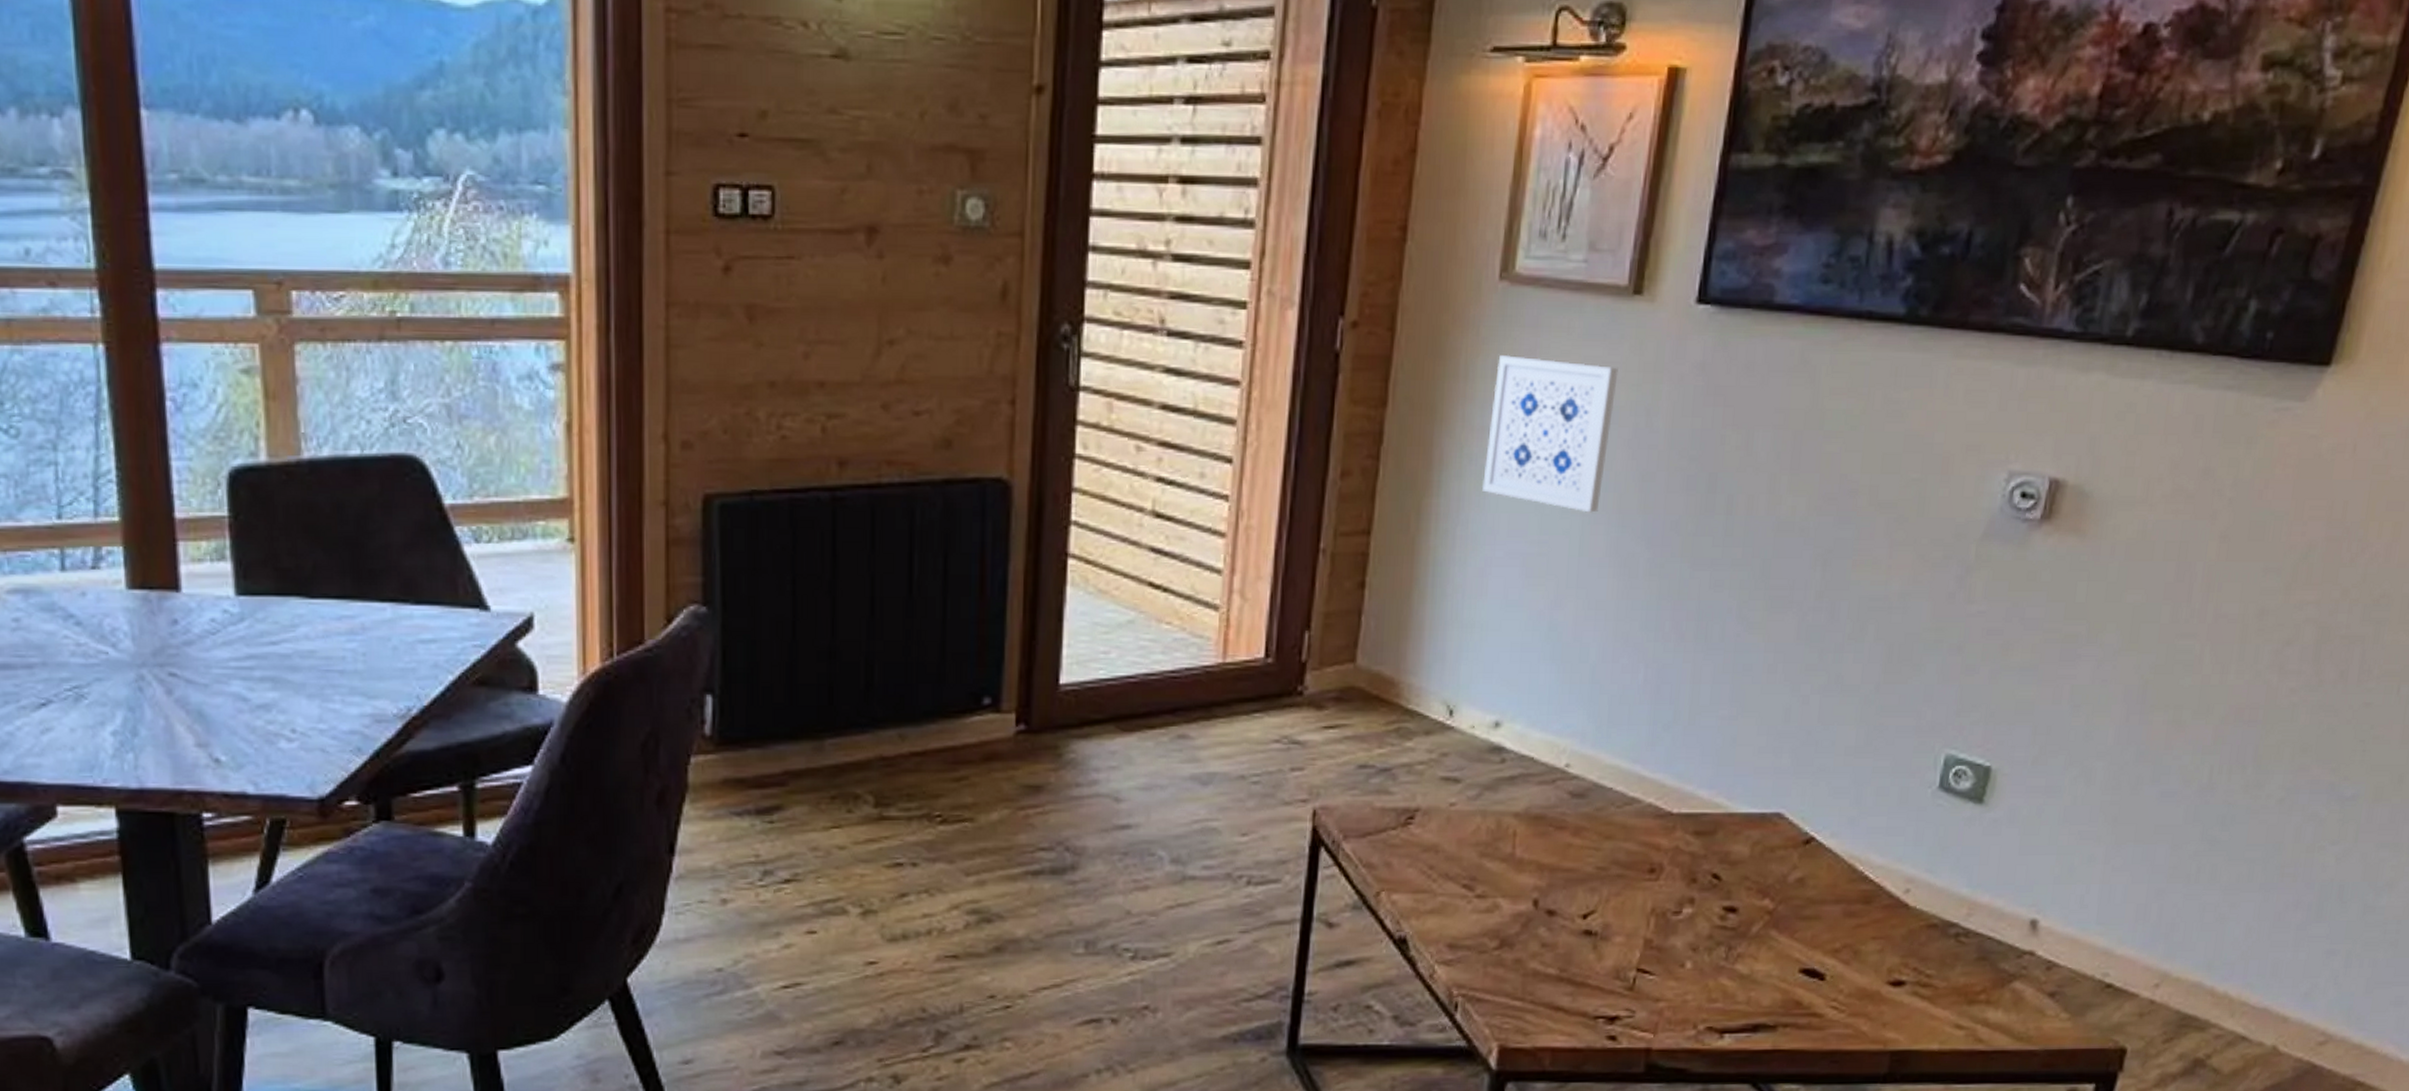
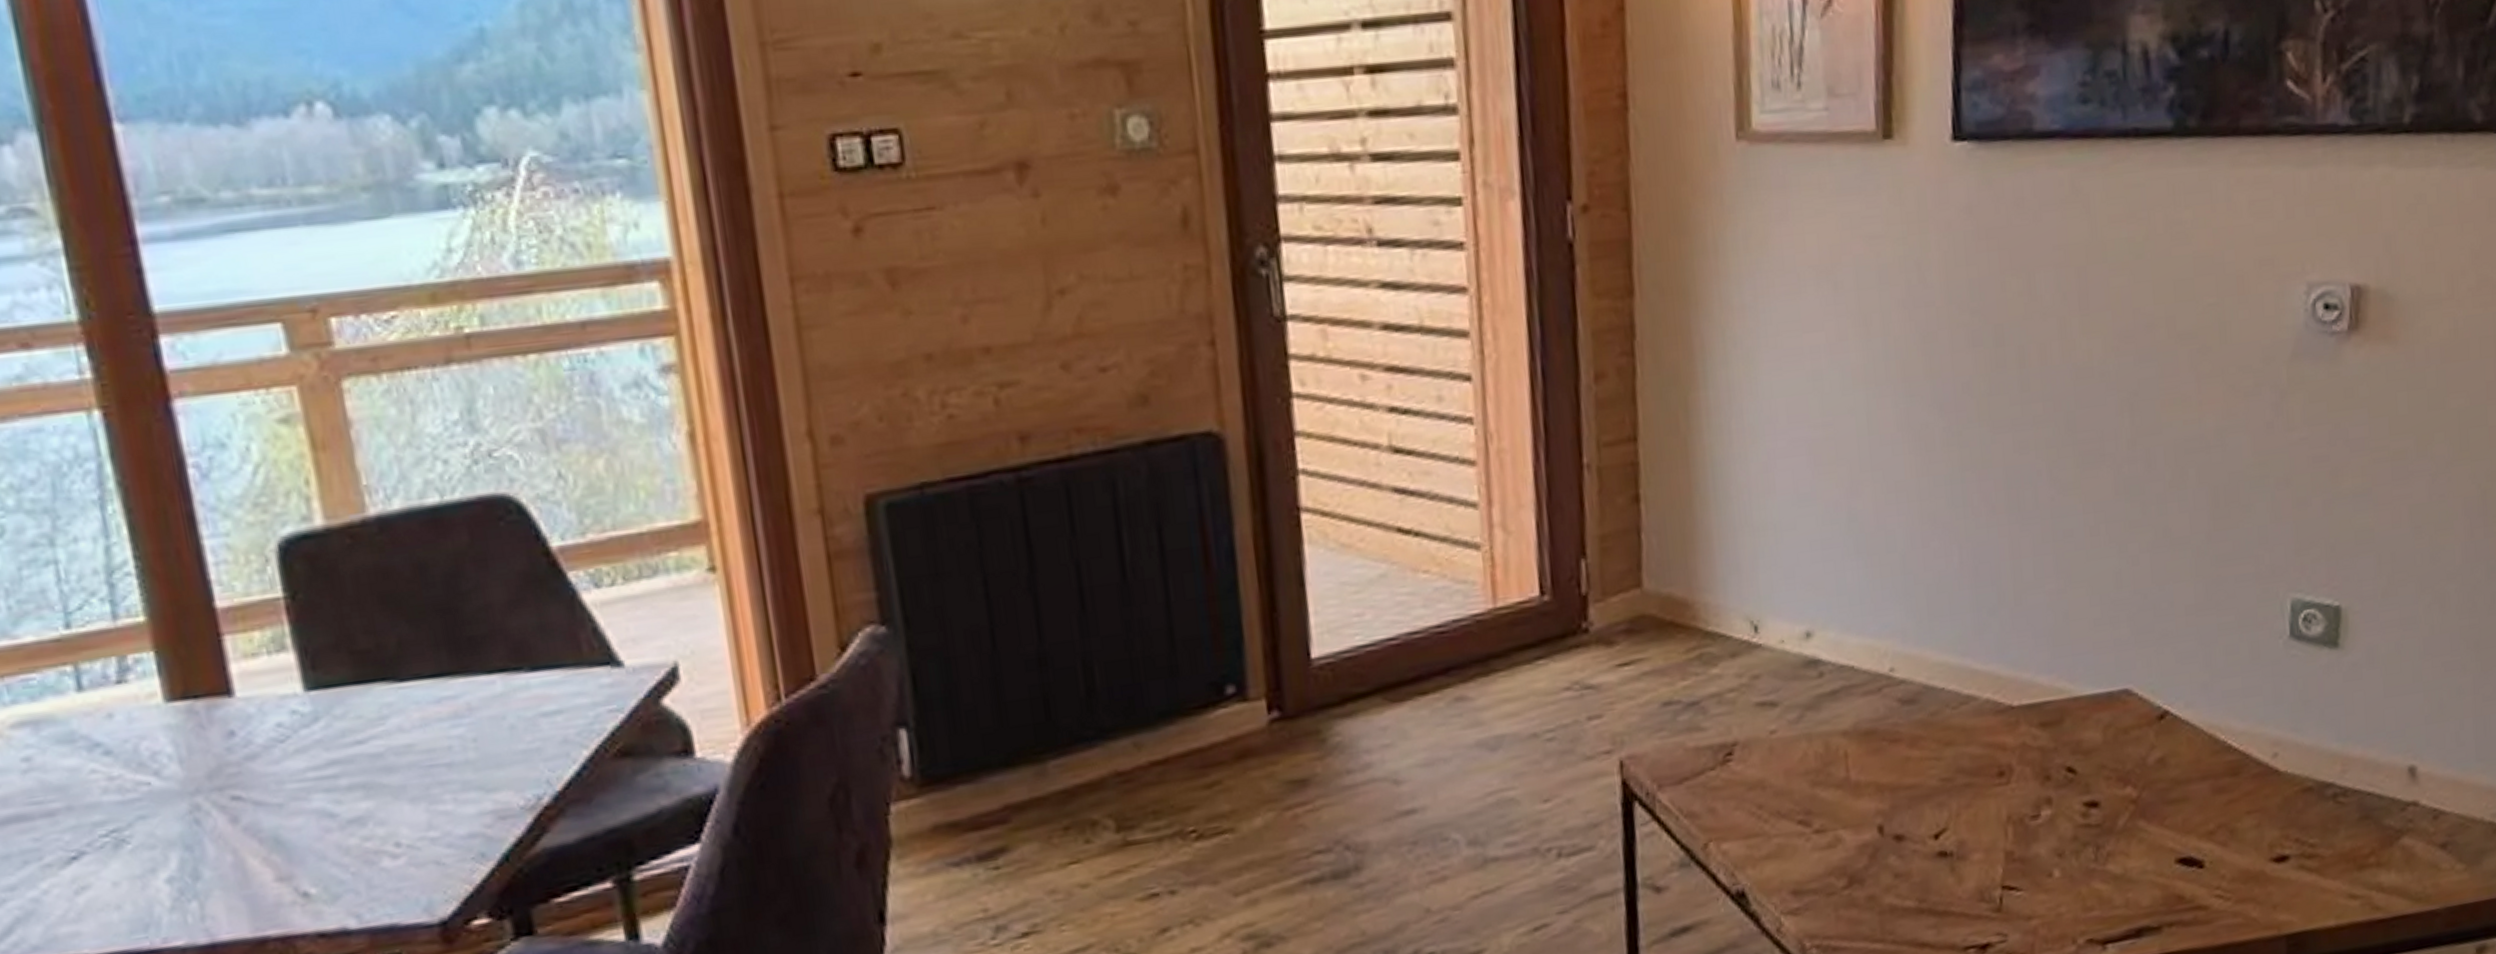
wall art: present [1482,354,1618,513] -> none [1748,220,1882,386]

